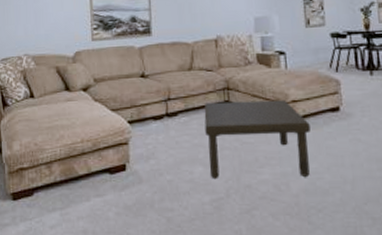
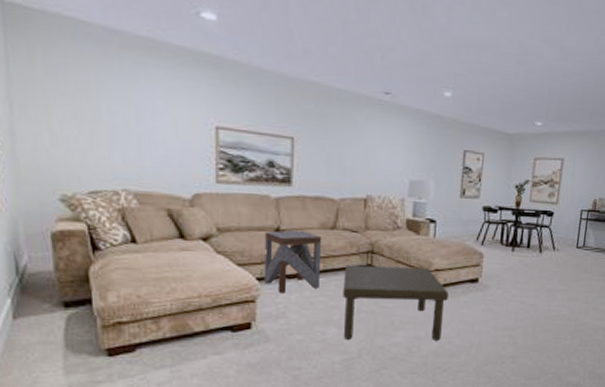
side table: none [133,74,183,134] -> present [263,230,322,293]

